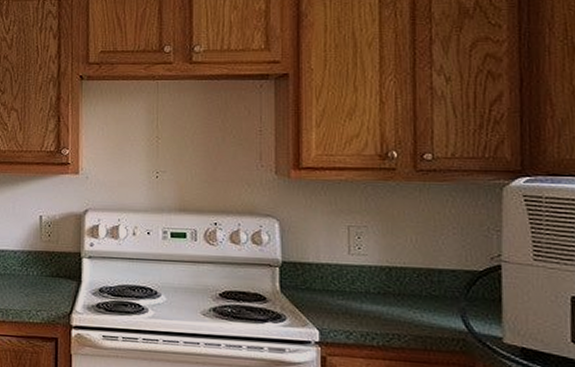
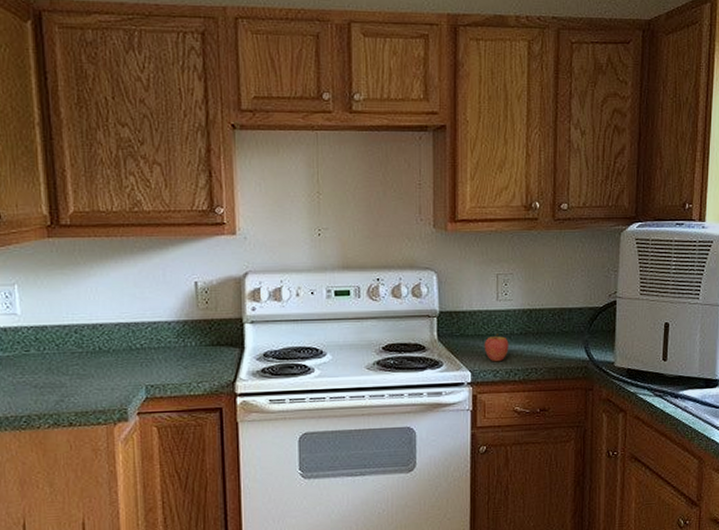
fruit: none [334,291,364,323] -> present [484,334,509,362]

